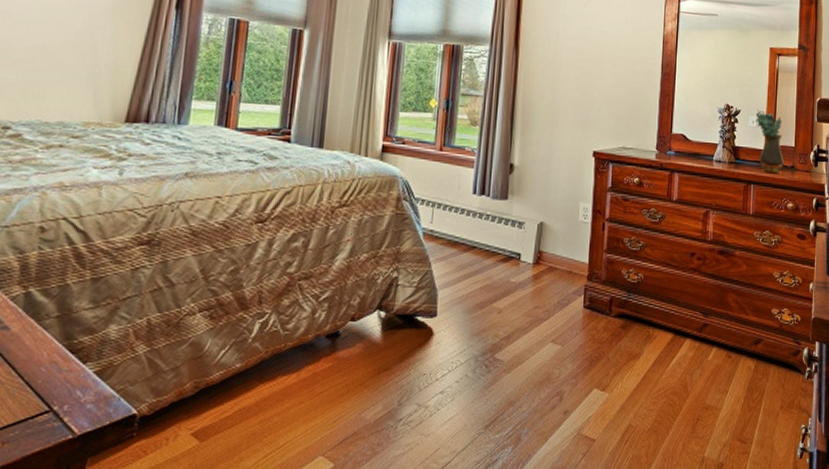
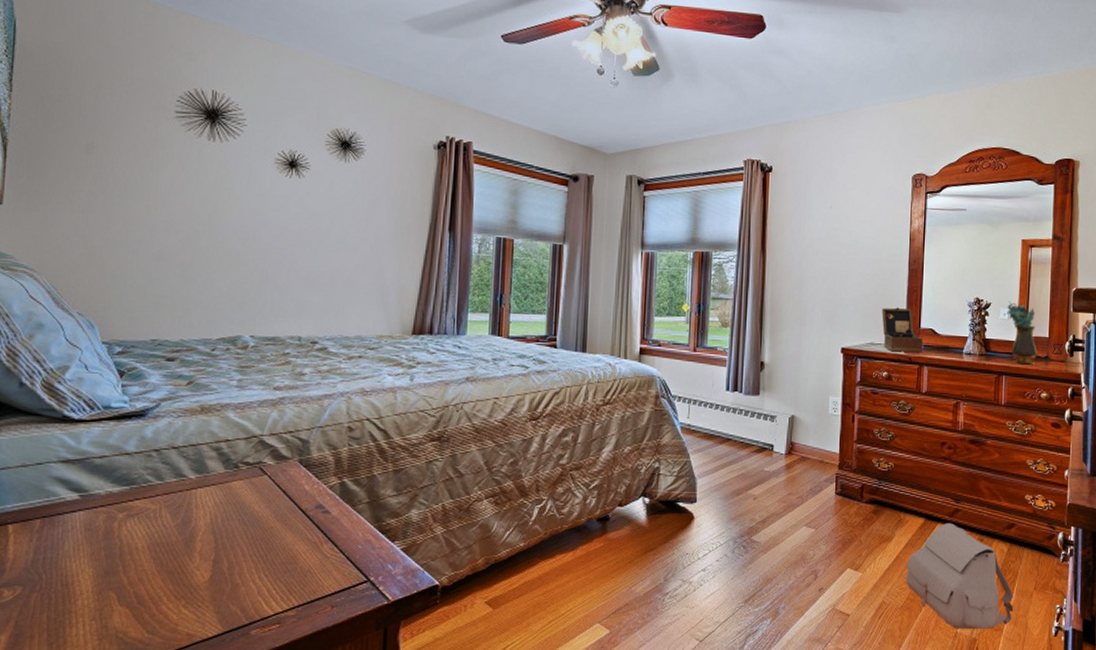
wooden box: none [634,111,675,159] -> present [881,307,924,353]
satchel: none [653,339,760,454] -> present [905,523,1014,630]

